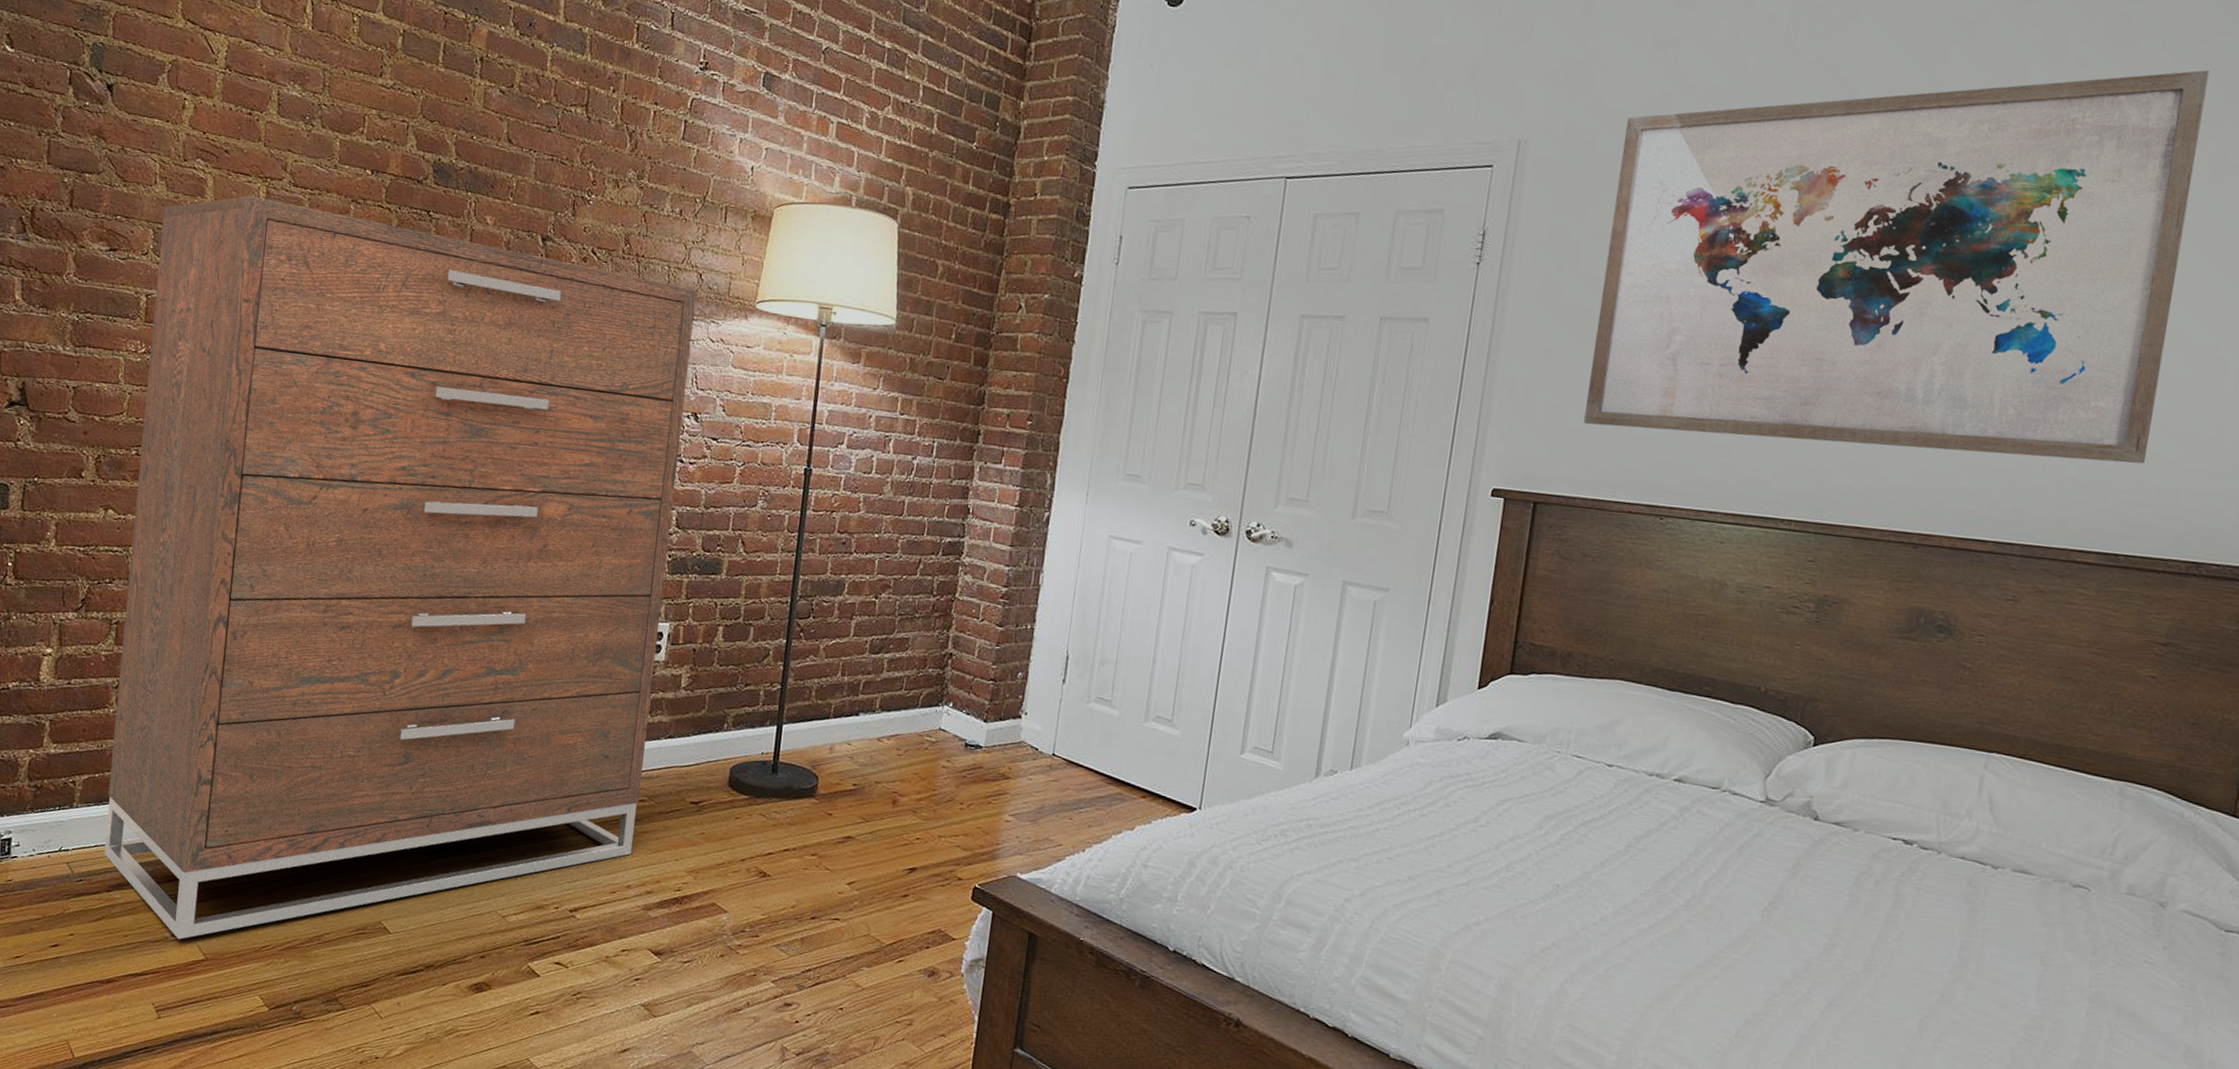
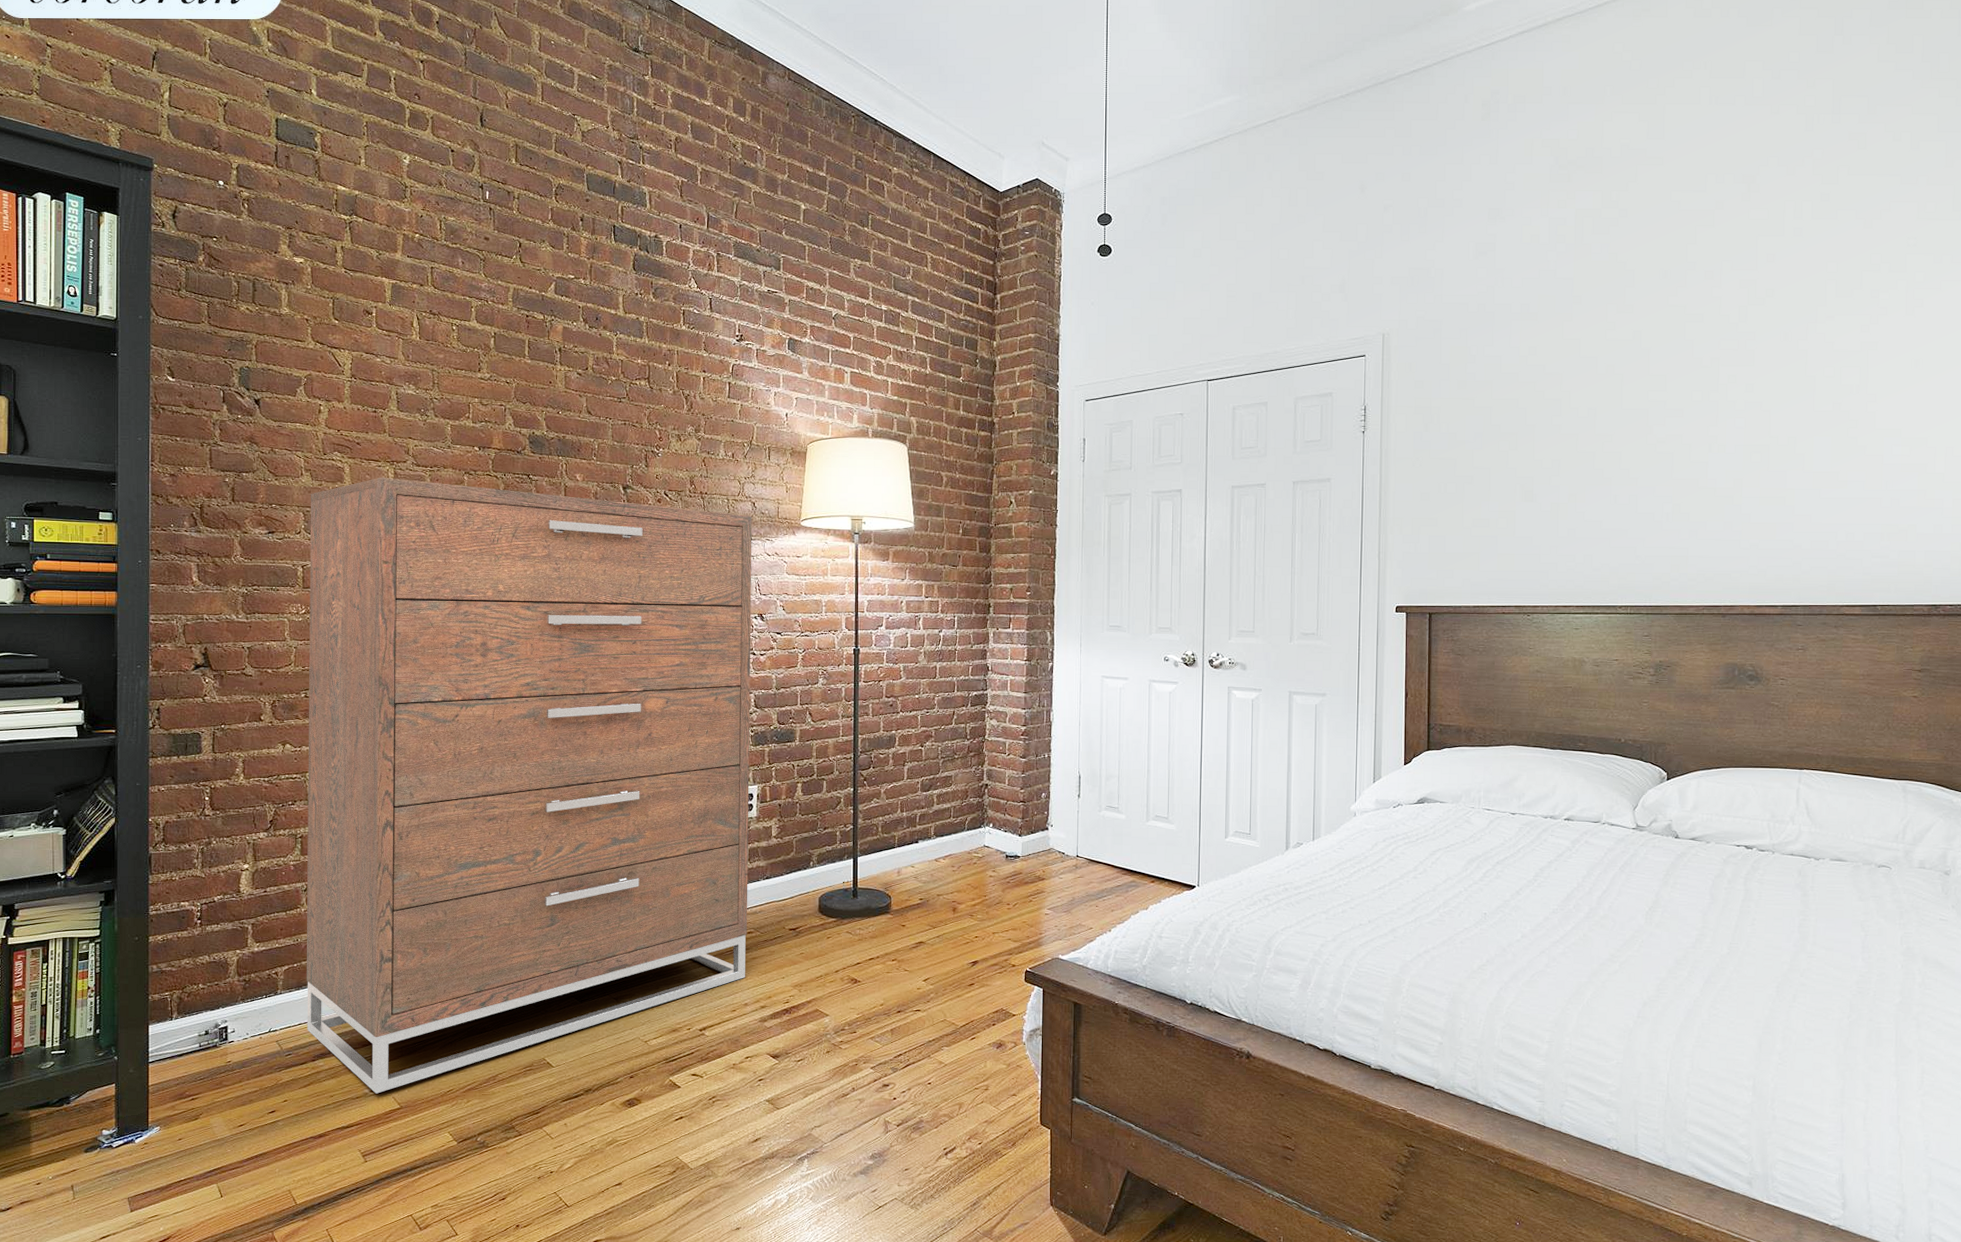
wall art: present [1584,70,2210,464] -> none [1460,231,1892,548]

